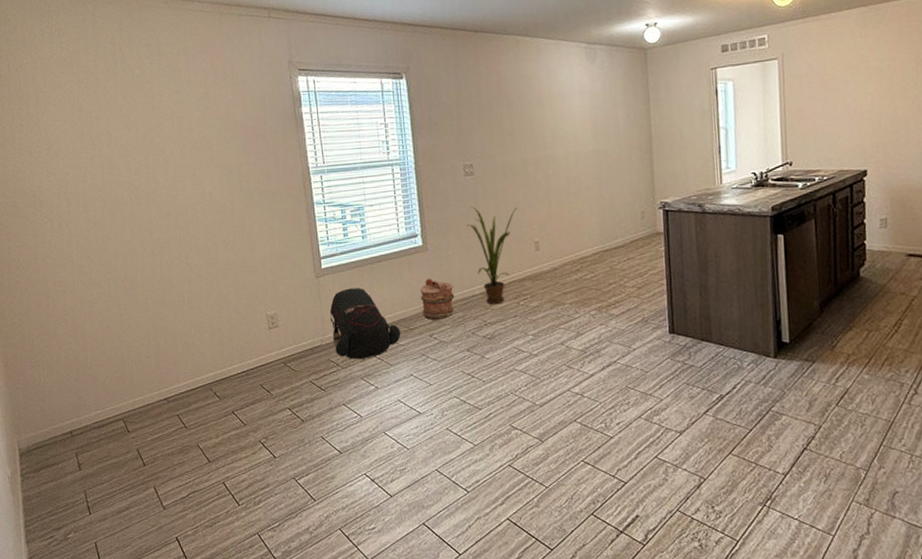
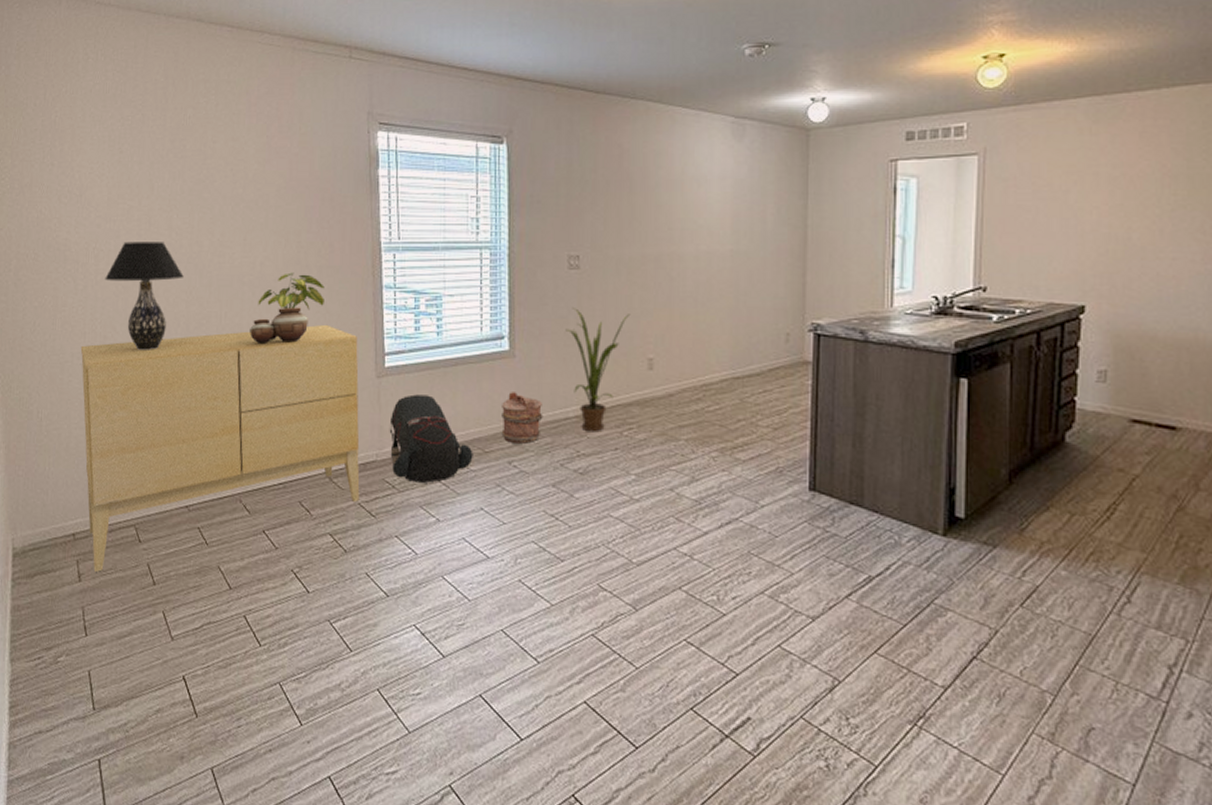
sideboard: none [61,238,311,461] -> present [80,324,360,572]
table lamp: none [77,182,145,274] -> present [105,242,184,350]
potted plant: none [205,198,266,260] -> present [248,272,325,345]

